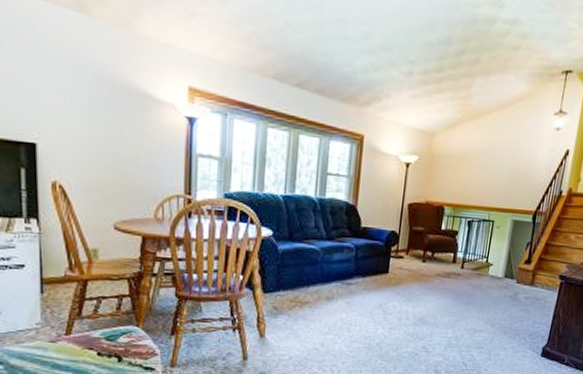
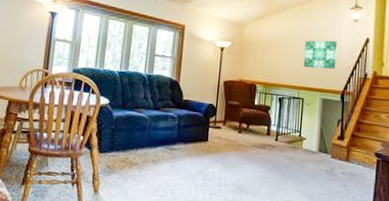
wall art: none [497,152,536,187] -> present [303,40,337,70]

